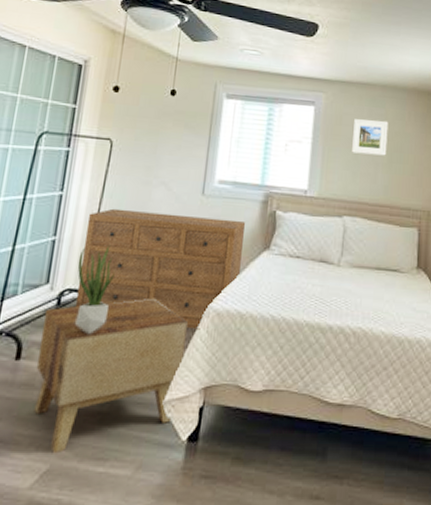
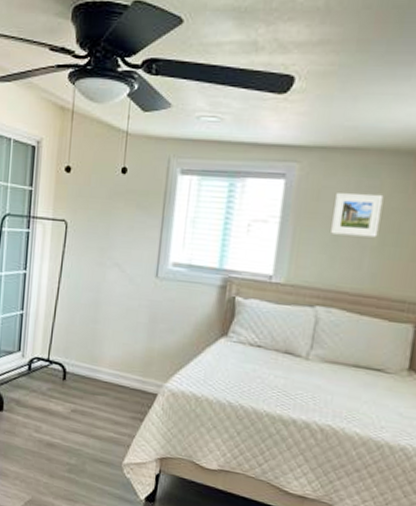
side table: present [34,297,188,454] -> none [15,372,143,489]
dresser: present [75,208,246,330] -> none [43,287,202,406]
potted plant: present [75,245,114,335] -> none [43,321,75,399]

